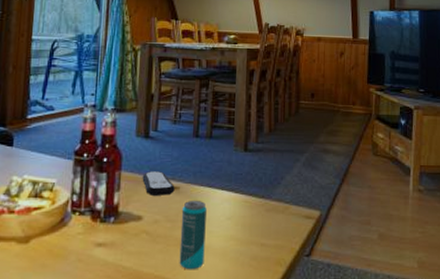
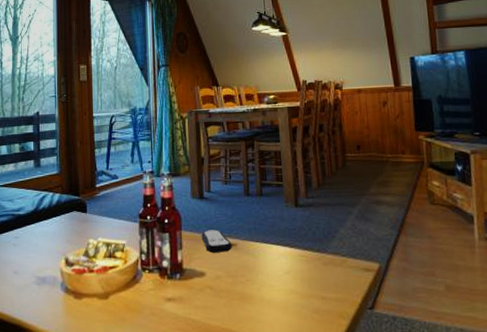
beverage can: present [179,200,207,270] -> none [241,255,268,323]

